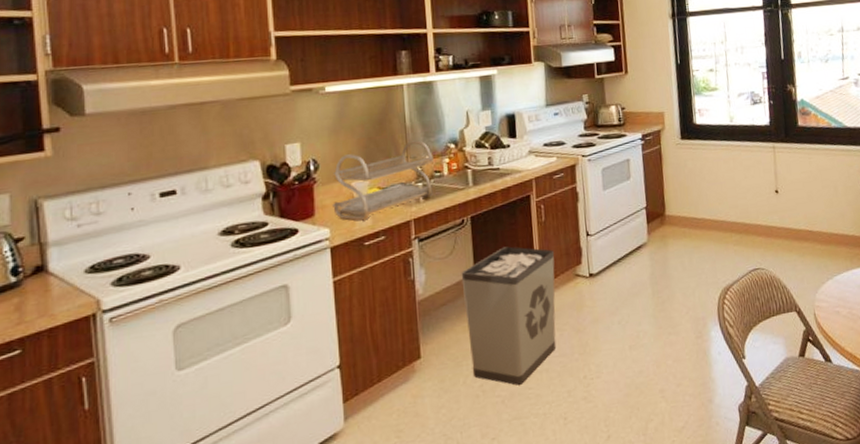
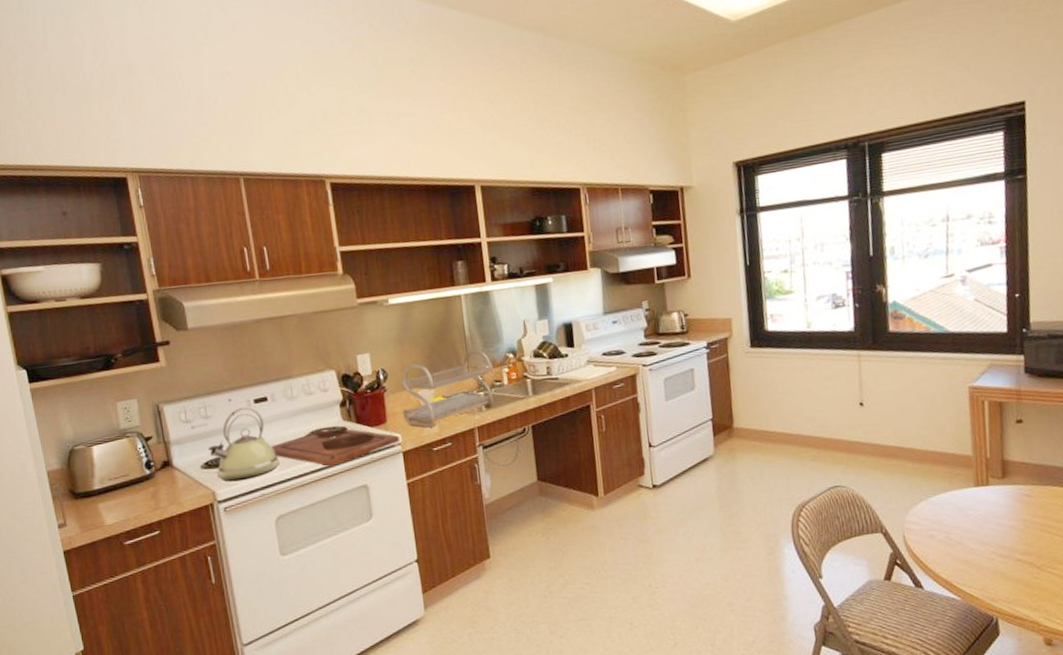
kettle: none [97,202,186,286] -> present [208,407,281,480]
cutting board: none [176,223,328,267] -> present [271,428,400,467]
recycling bin: present [461,246,557,385] -> none [524,455,621,589]

